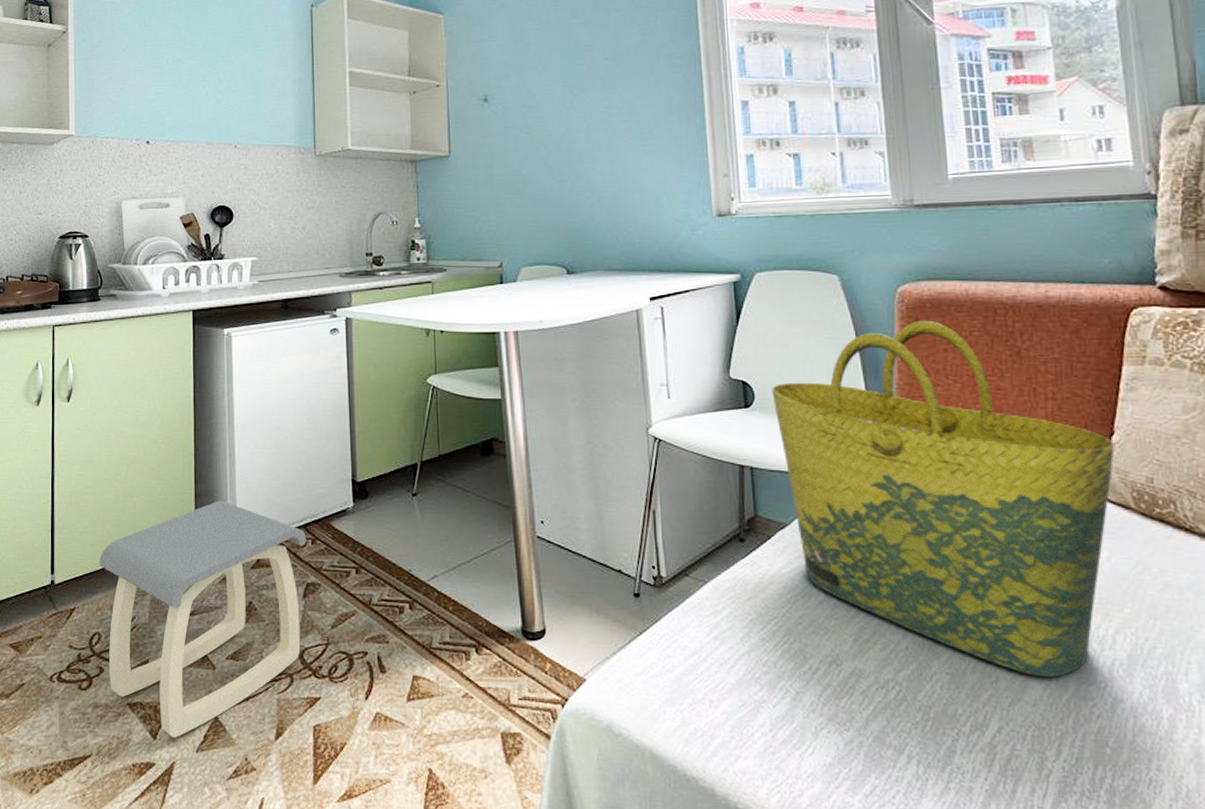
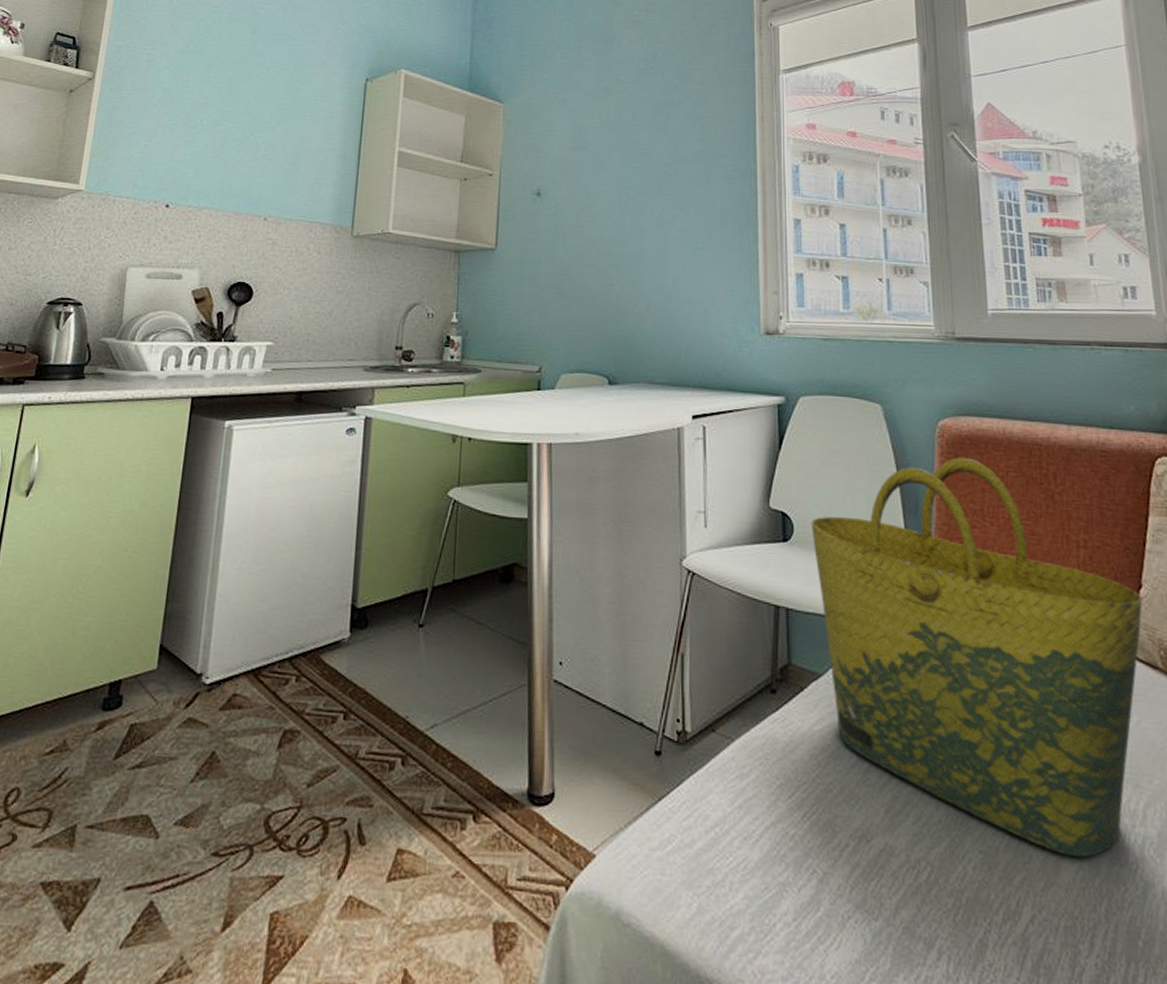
stool: present [99,500,306,738] -> none [21,624,290,929]

